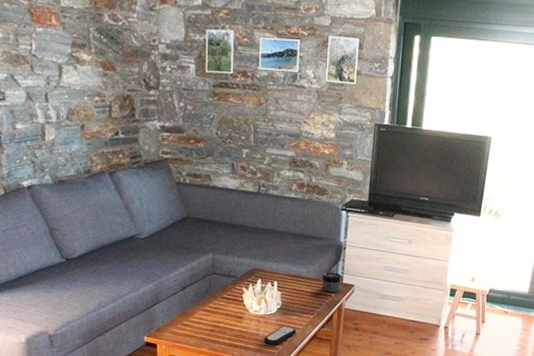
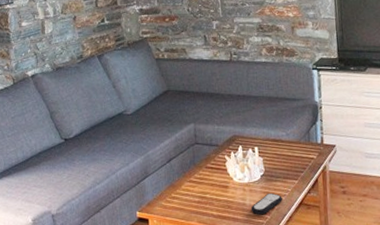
jar: present [322,272,342,293] -> none [301,133,322,155]

